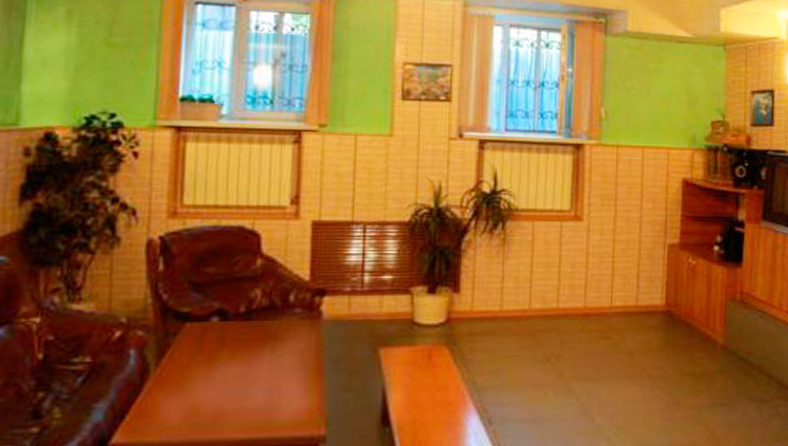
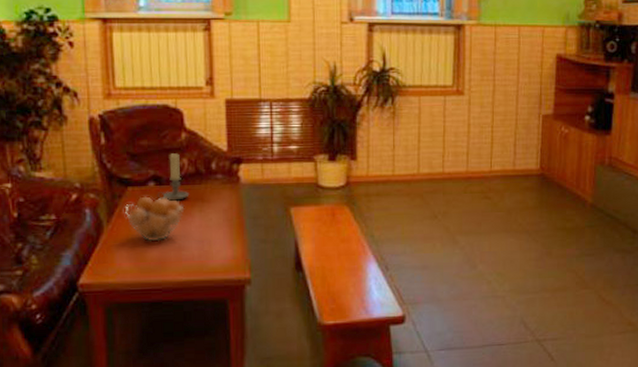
fruit basket: none [179,334,251,390] -> present [125,196,183,242]
candle holder: none [220,283,260,340] -> present [157,153,190,201]

